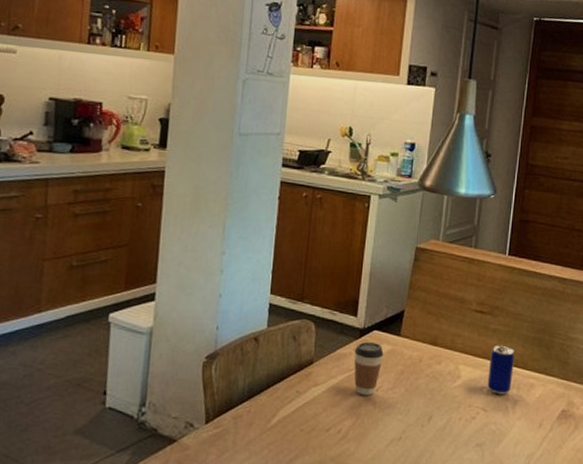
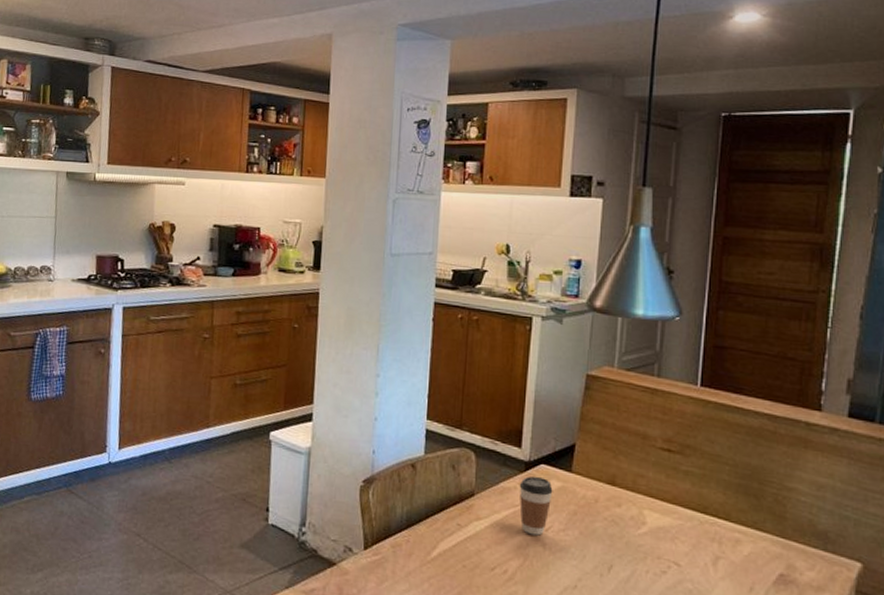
beer can: present [487,345,515,395] -> none [680,489,715,549]

